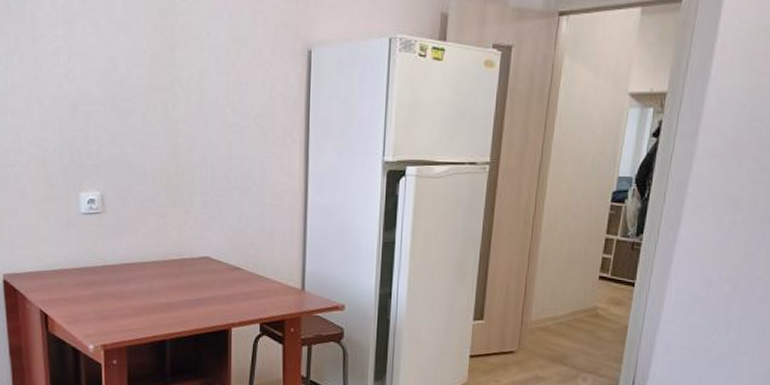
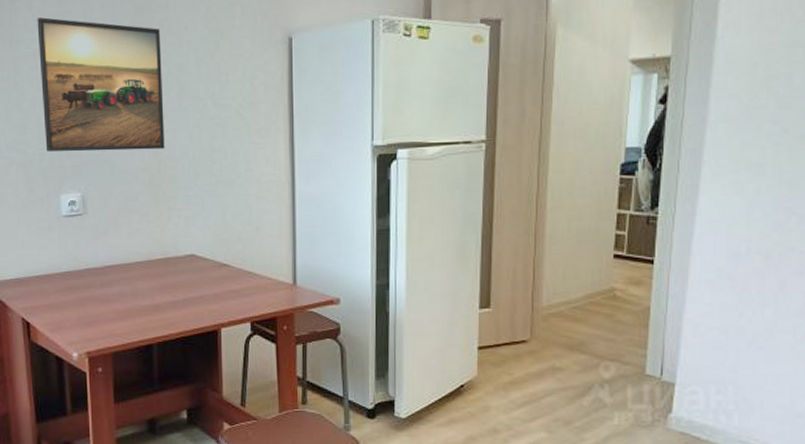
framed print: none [59,14,184,153] -> present [37,17,165,152]

